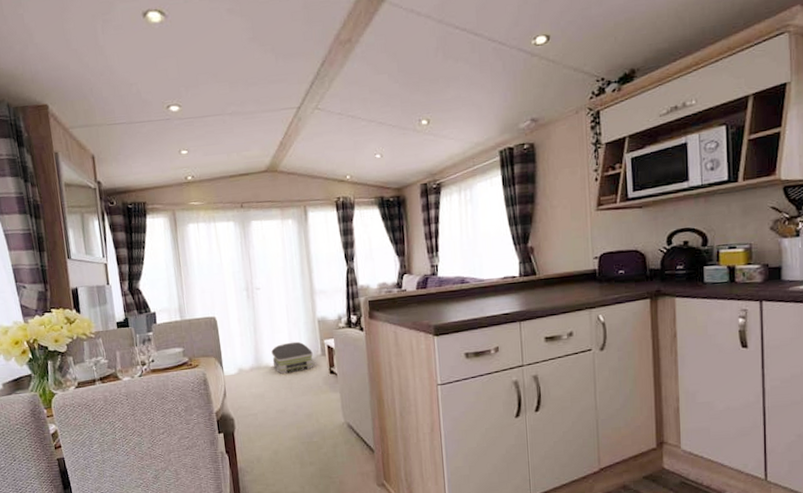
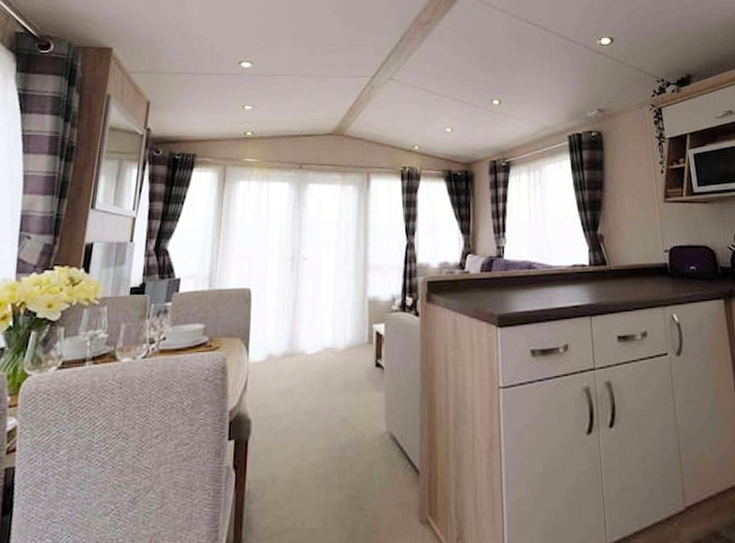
air purifier: present [271,341,313,374] -> none [309,324,358,364]

